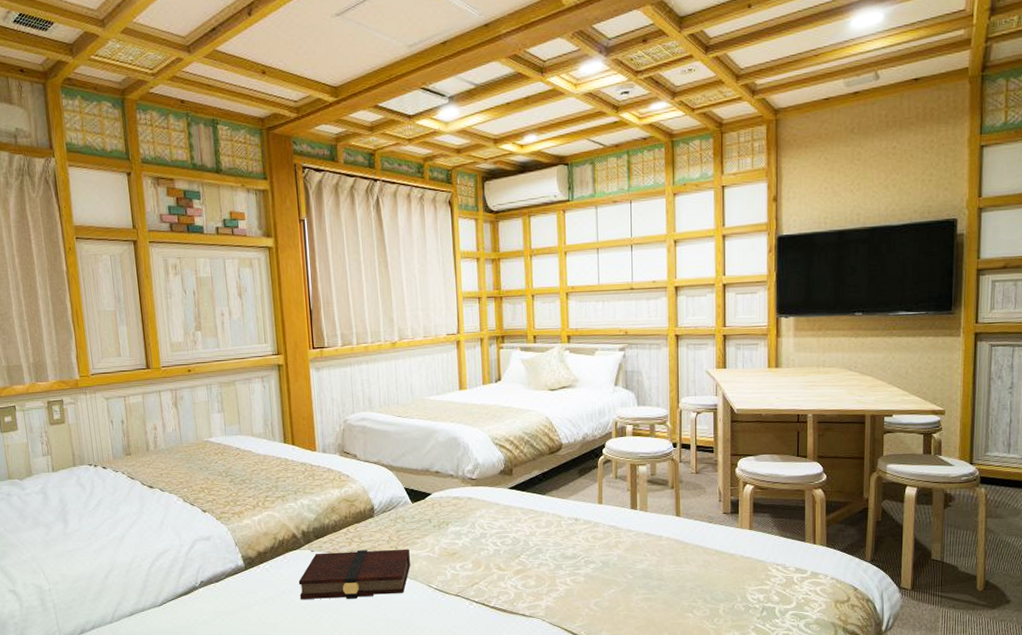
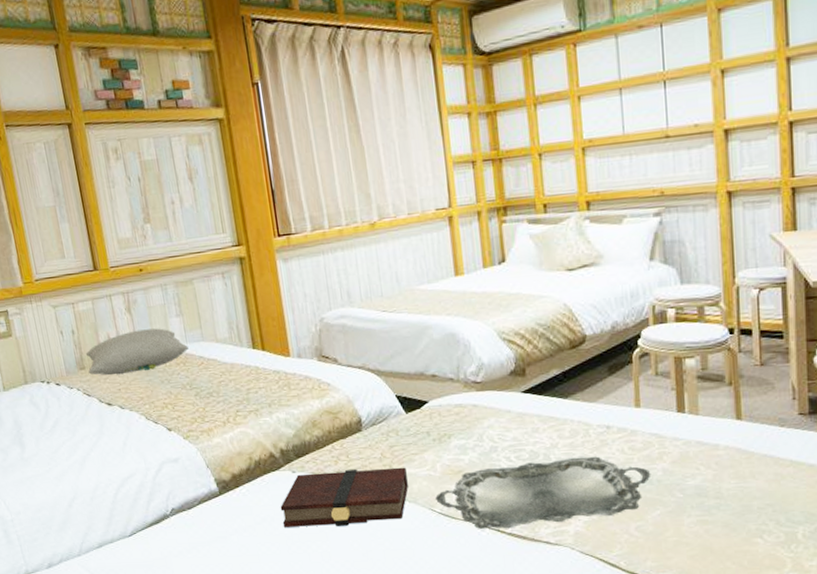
pillow: none [132,422,227,462] -> present [85,328,189,376]
serving tray: none [433,543,609,603] -> present [435,456,651,529]

